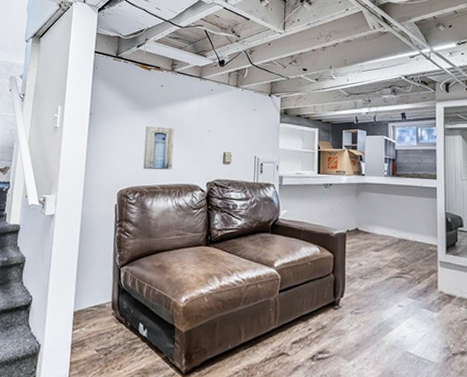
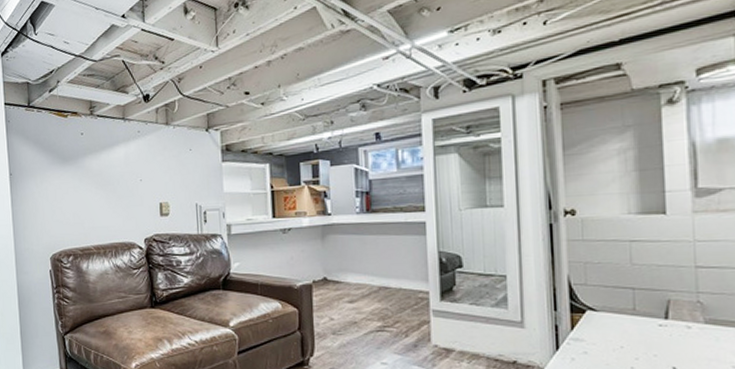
wall art: present [143,126,174,170] -> none [70,180,105,230]

